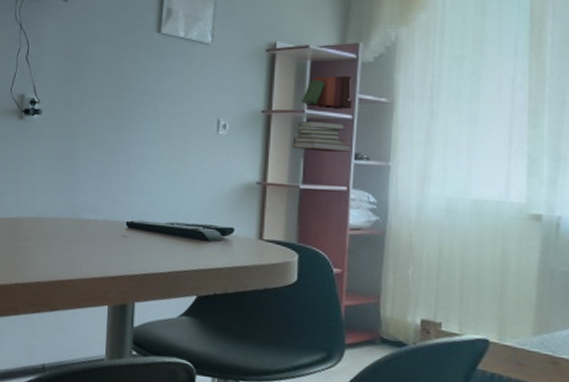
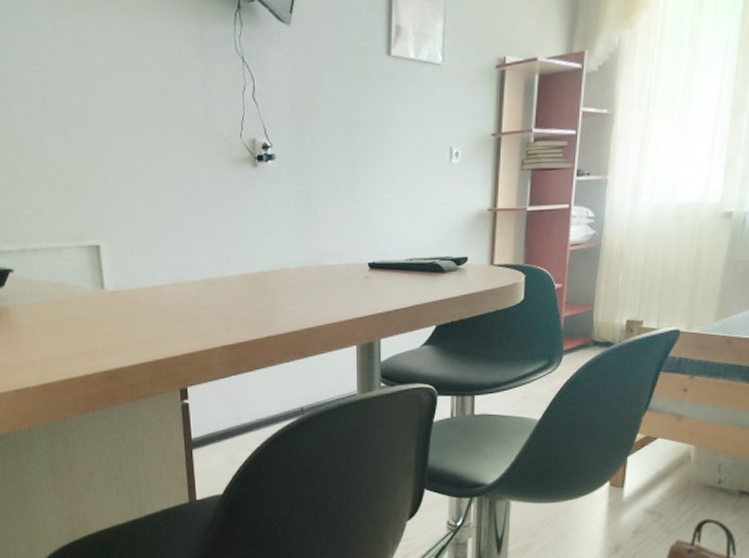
books: present [300,76,354,110] -> none [528,88,579,126]

